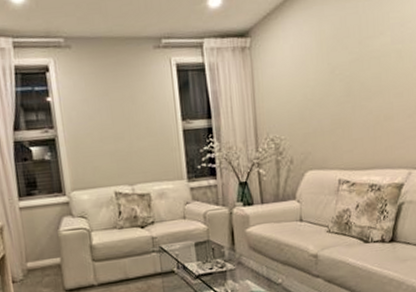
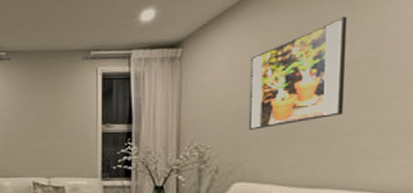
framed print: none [309,11,383,119] -> present [248,16,348,130]

